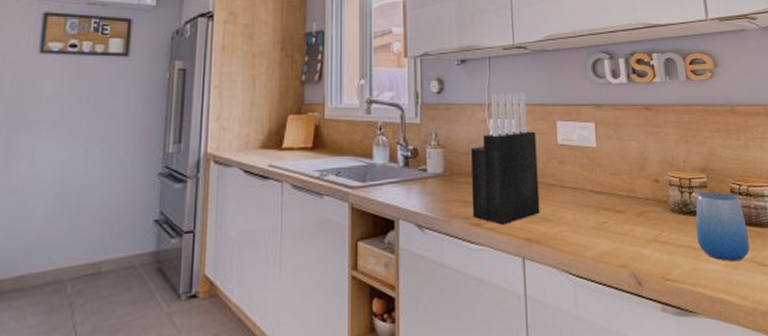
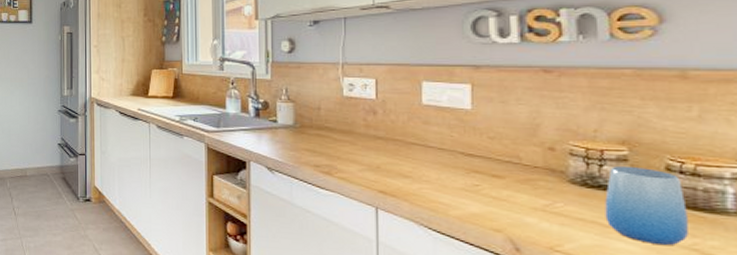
knife block: present [470,93,540,225] -> none [321,53,398,176]

